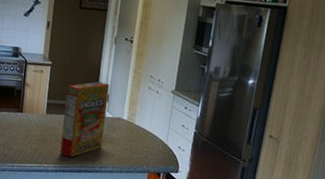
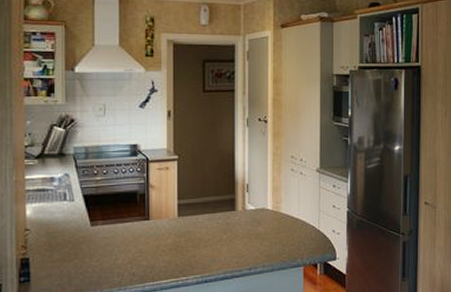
cereal box: present [60,81,109,157] -> none [199,171,248,263]

